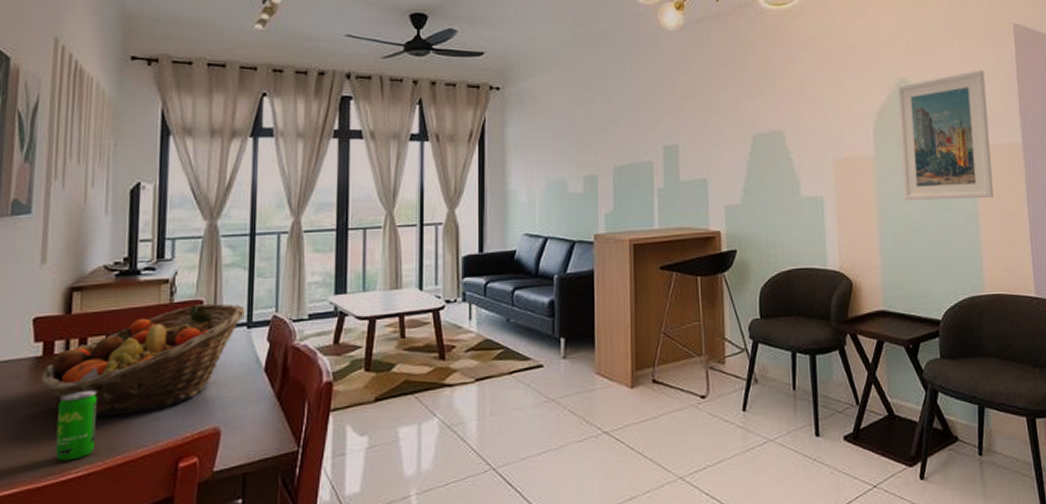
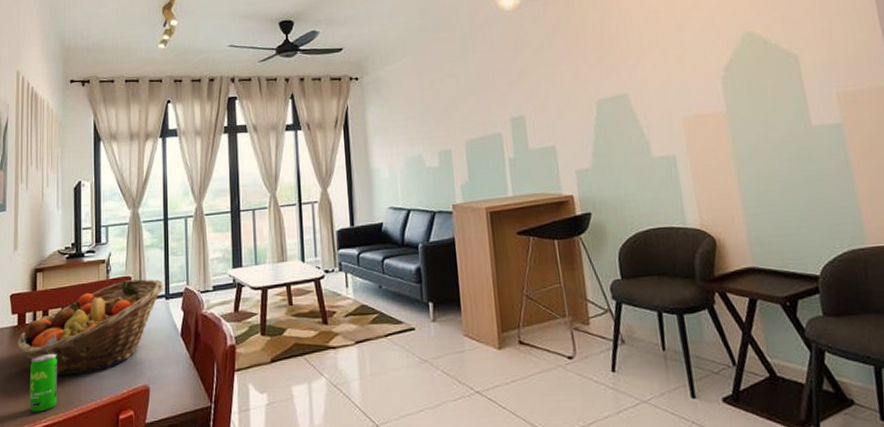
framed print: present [897,69,994,201] -> none [744,14,866,154]

